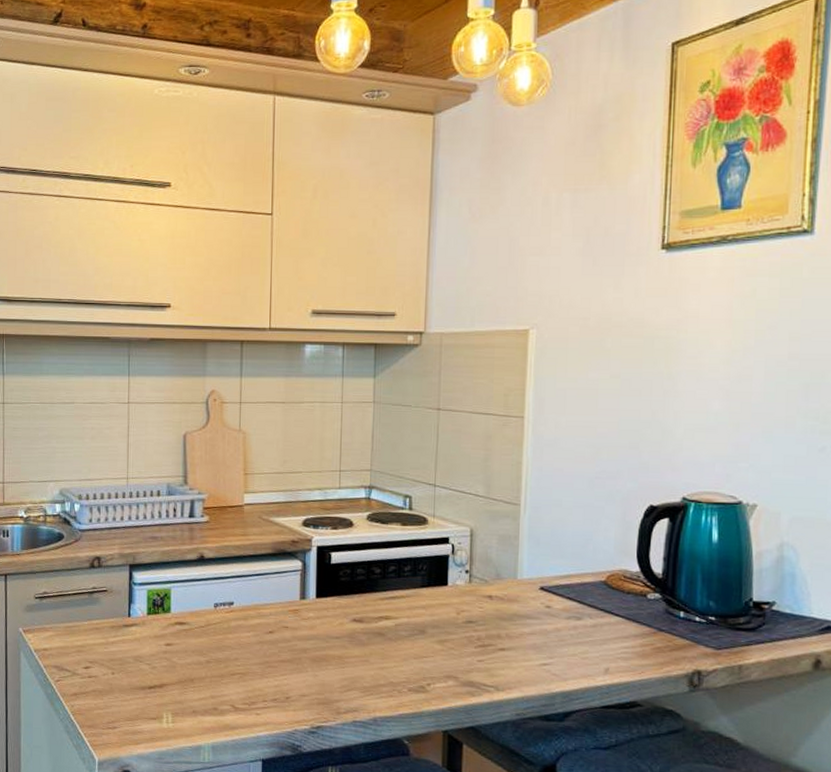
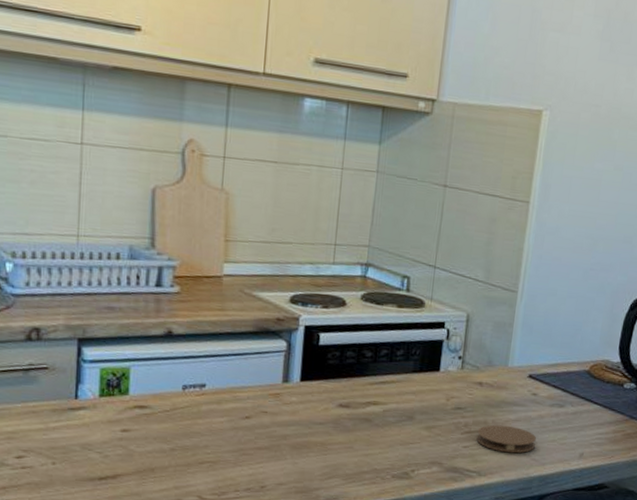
coaster: none [491,638,554,668] -> present [476,424,536,453]

